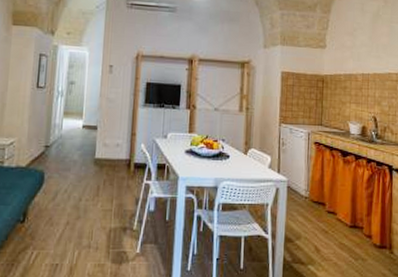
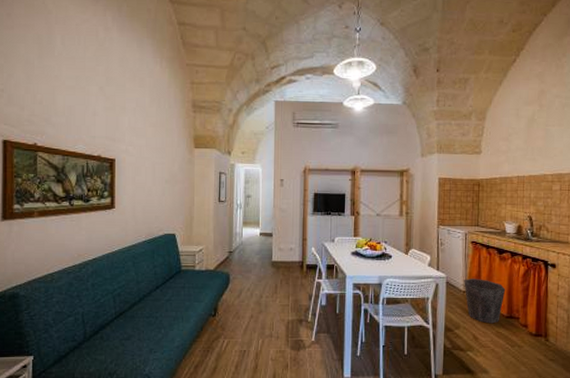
waste bin: none [306,183,350,234] -> present [464,279,506,324]

